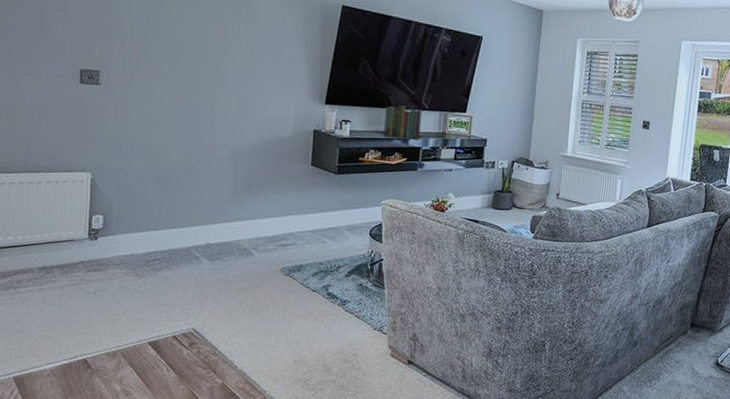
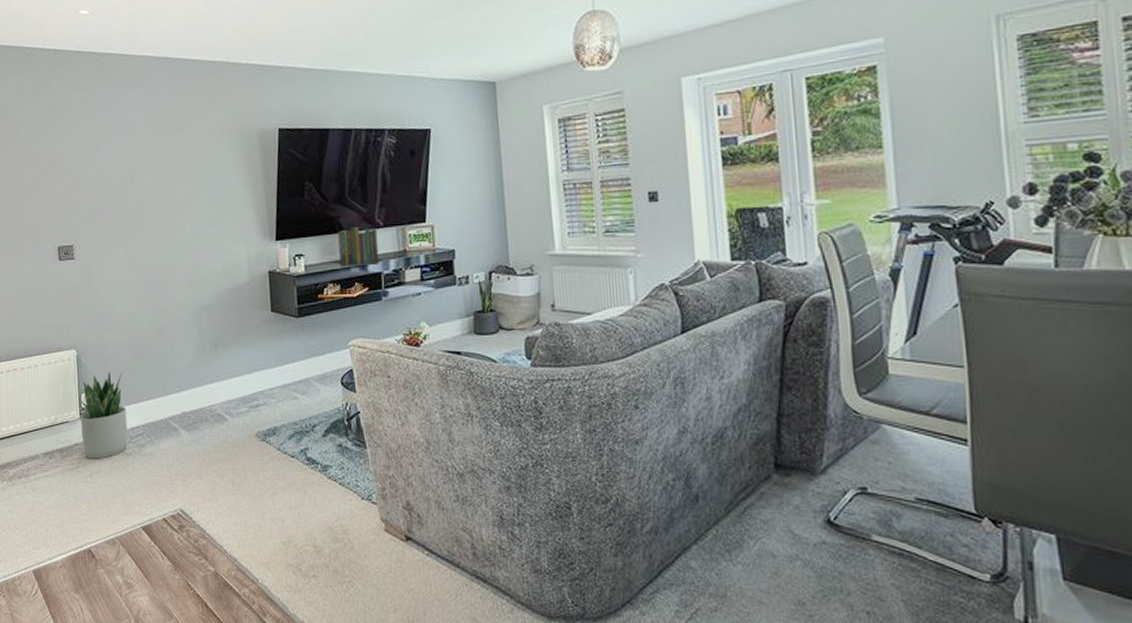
planter: none [87,197,144,278] -> present [77,371,128,459]

